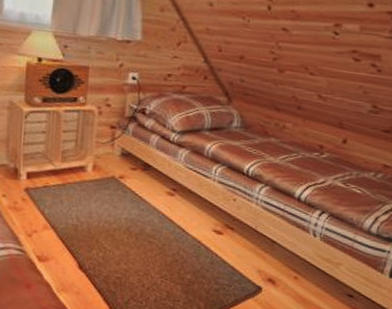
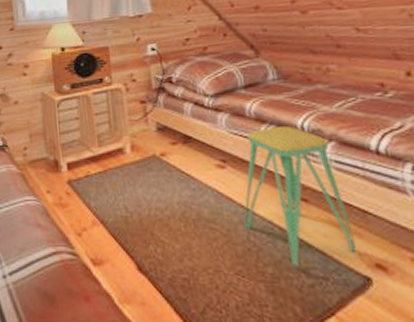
stool: none [178,167,265,276] -> present [244,125,356,267]

